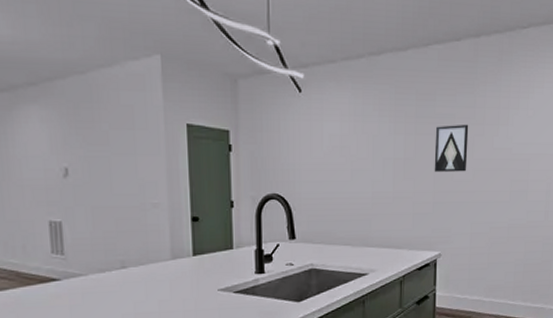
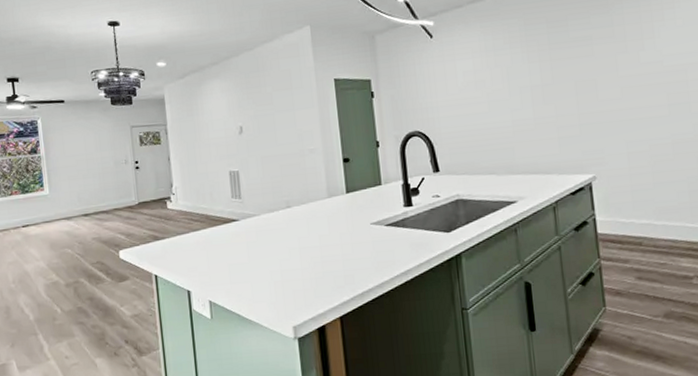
wall art: present [434,124,469,172] -> none [571,43,613,94]

